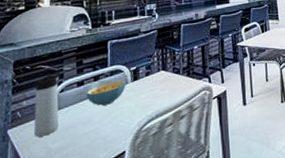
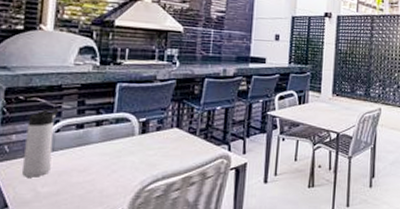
cereal bowl: present [86,80,126,106] -> none [85,130,133,156]

